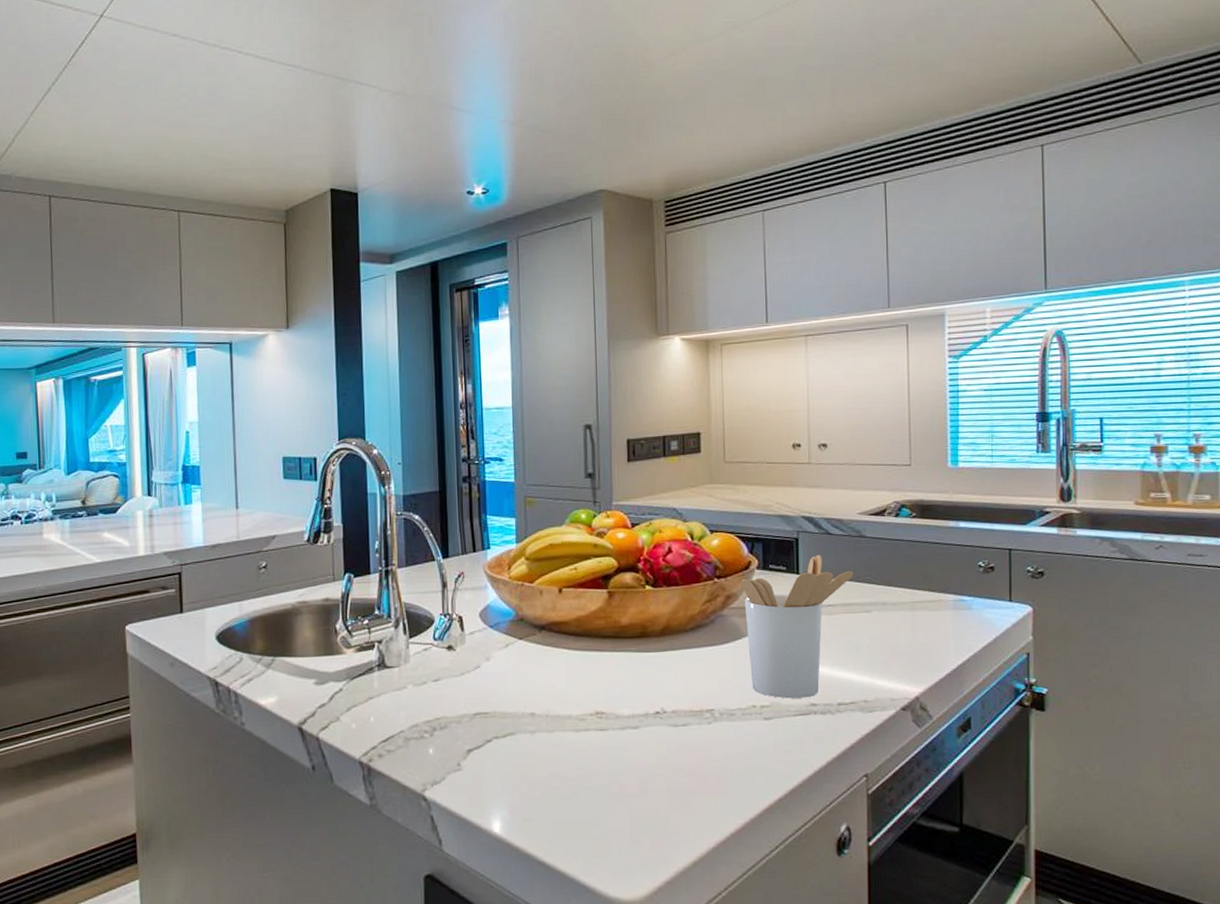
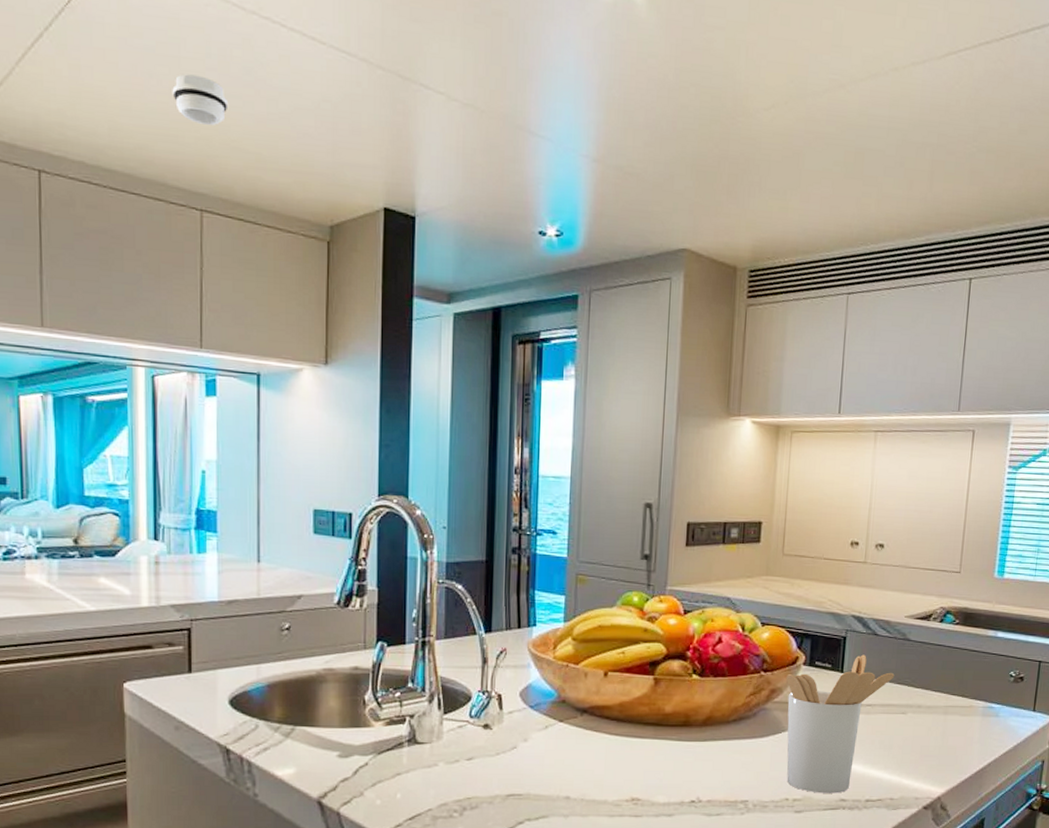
smoke detector: none [152,102,198,141] -> present [172,74,229,125]

